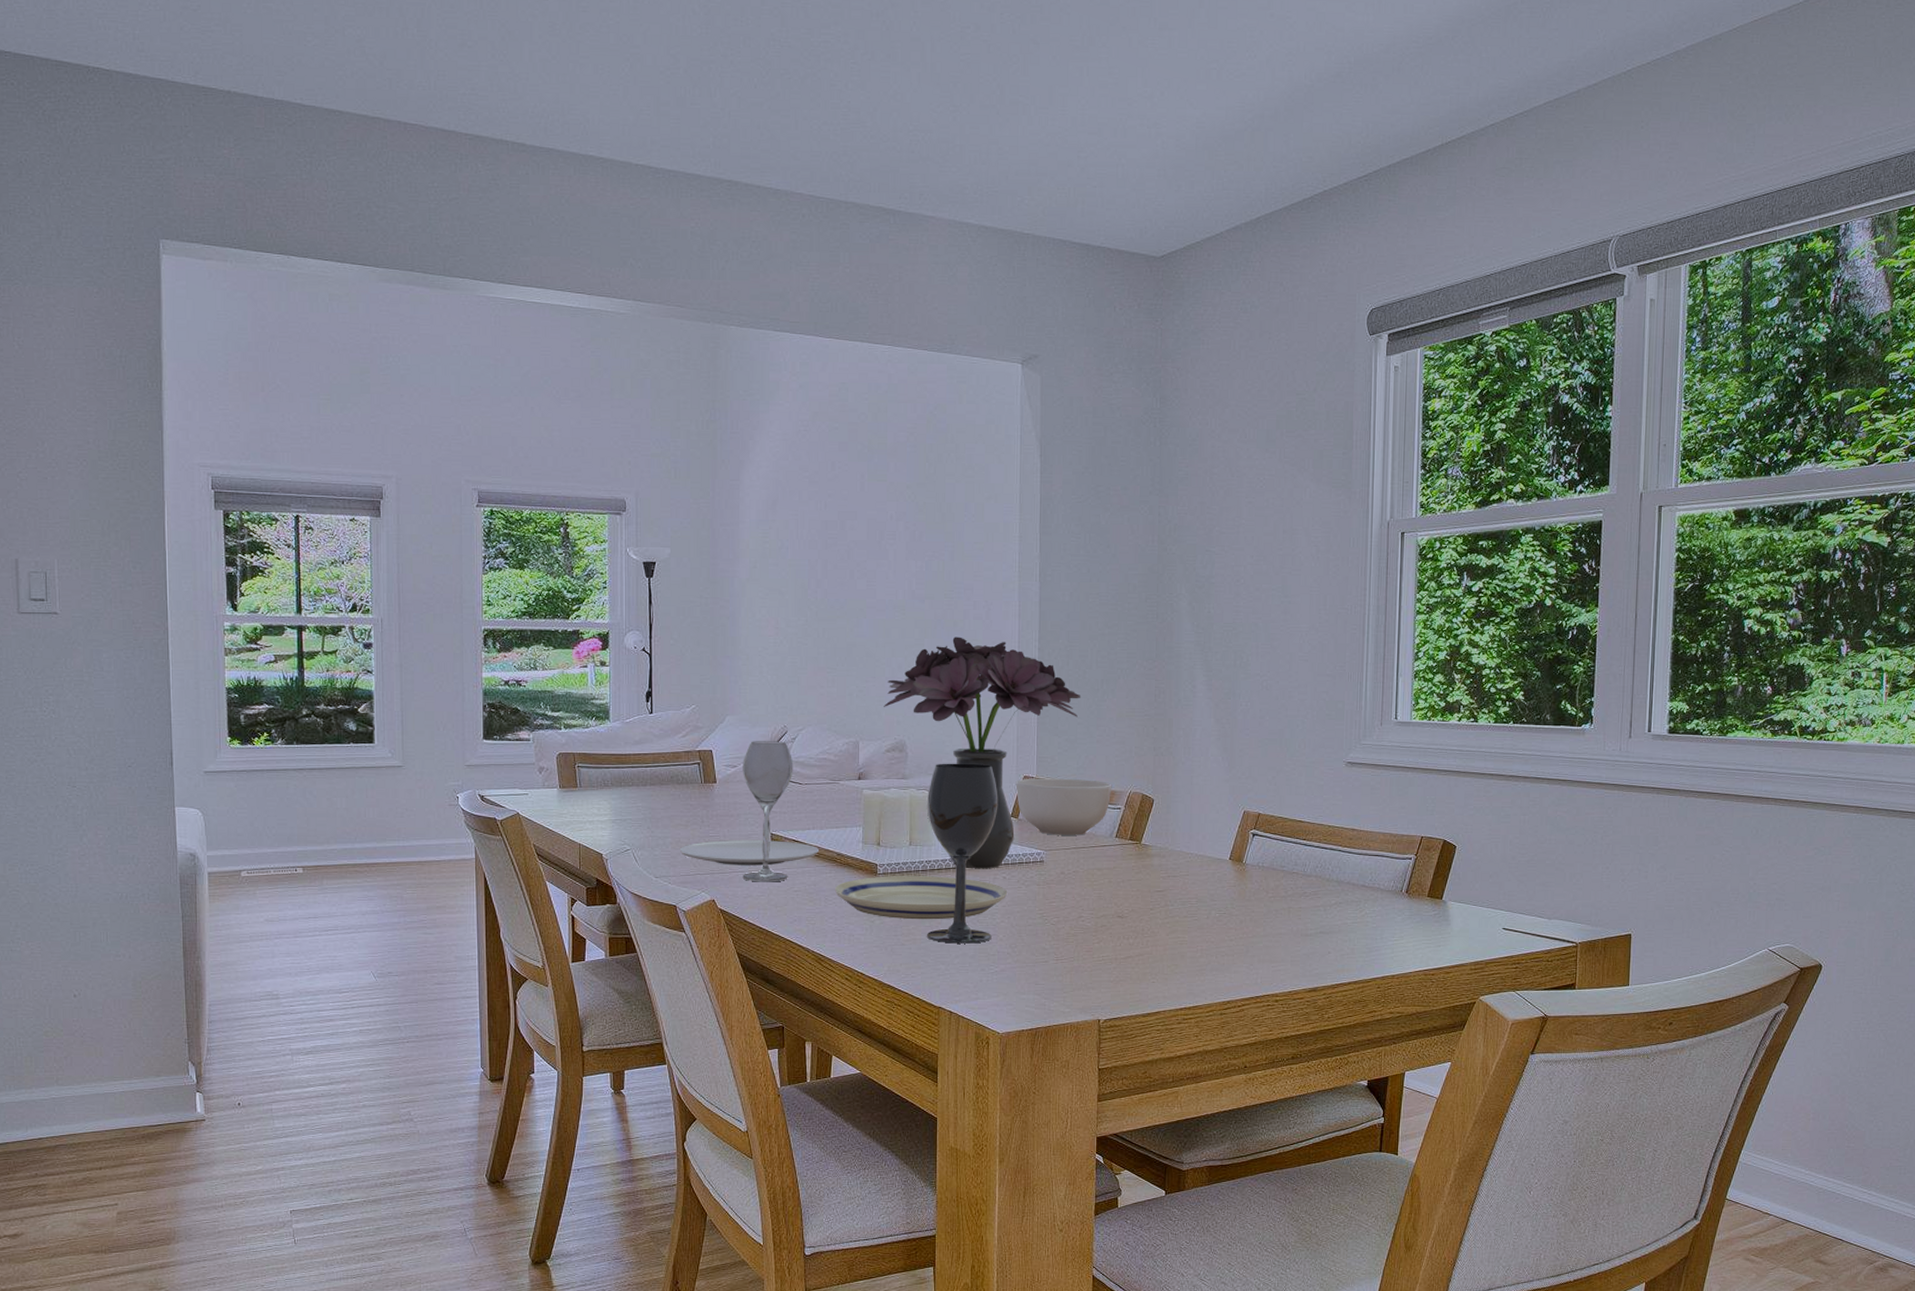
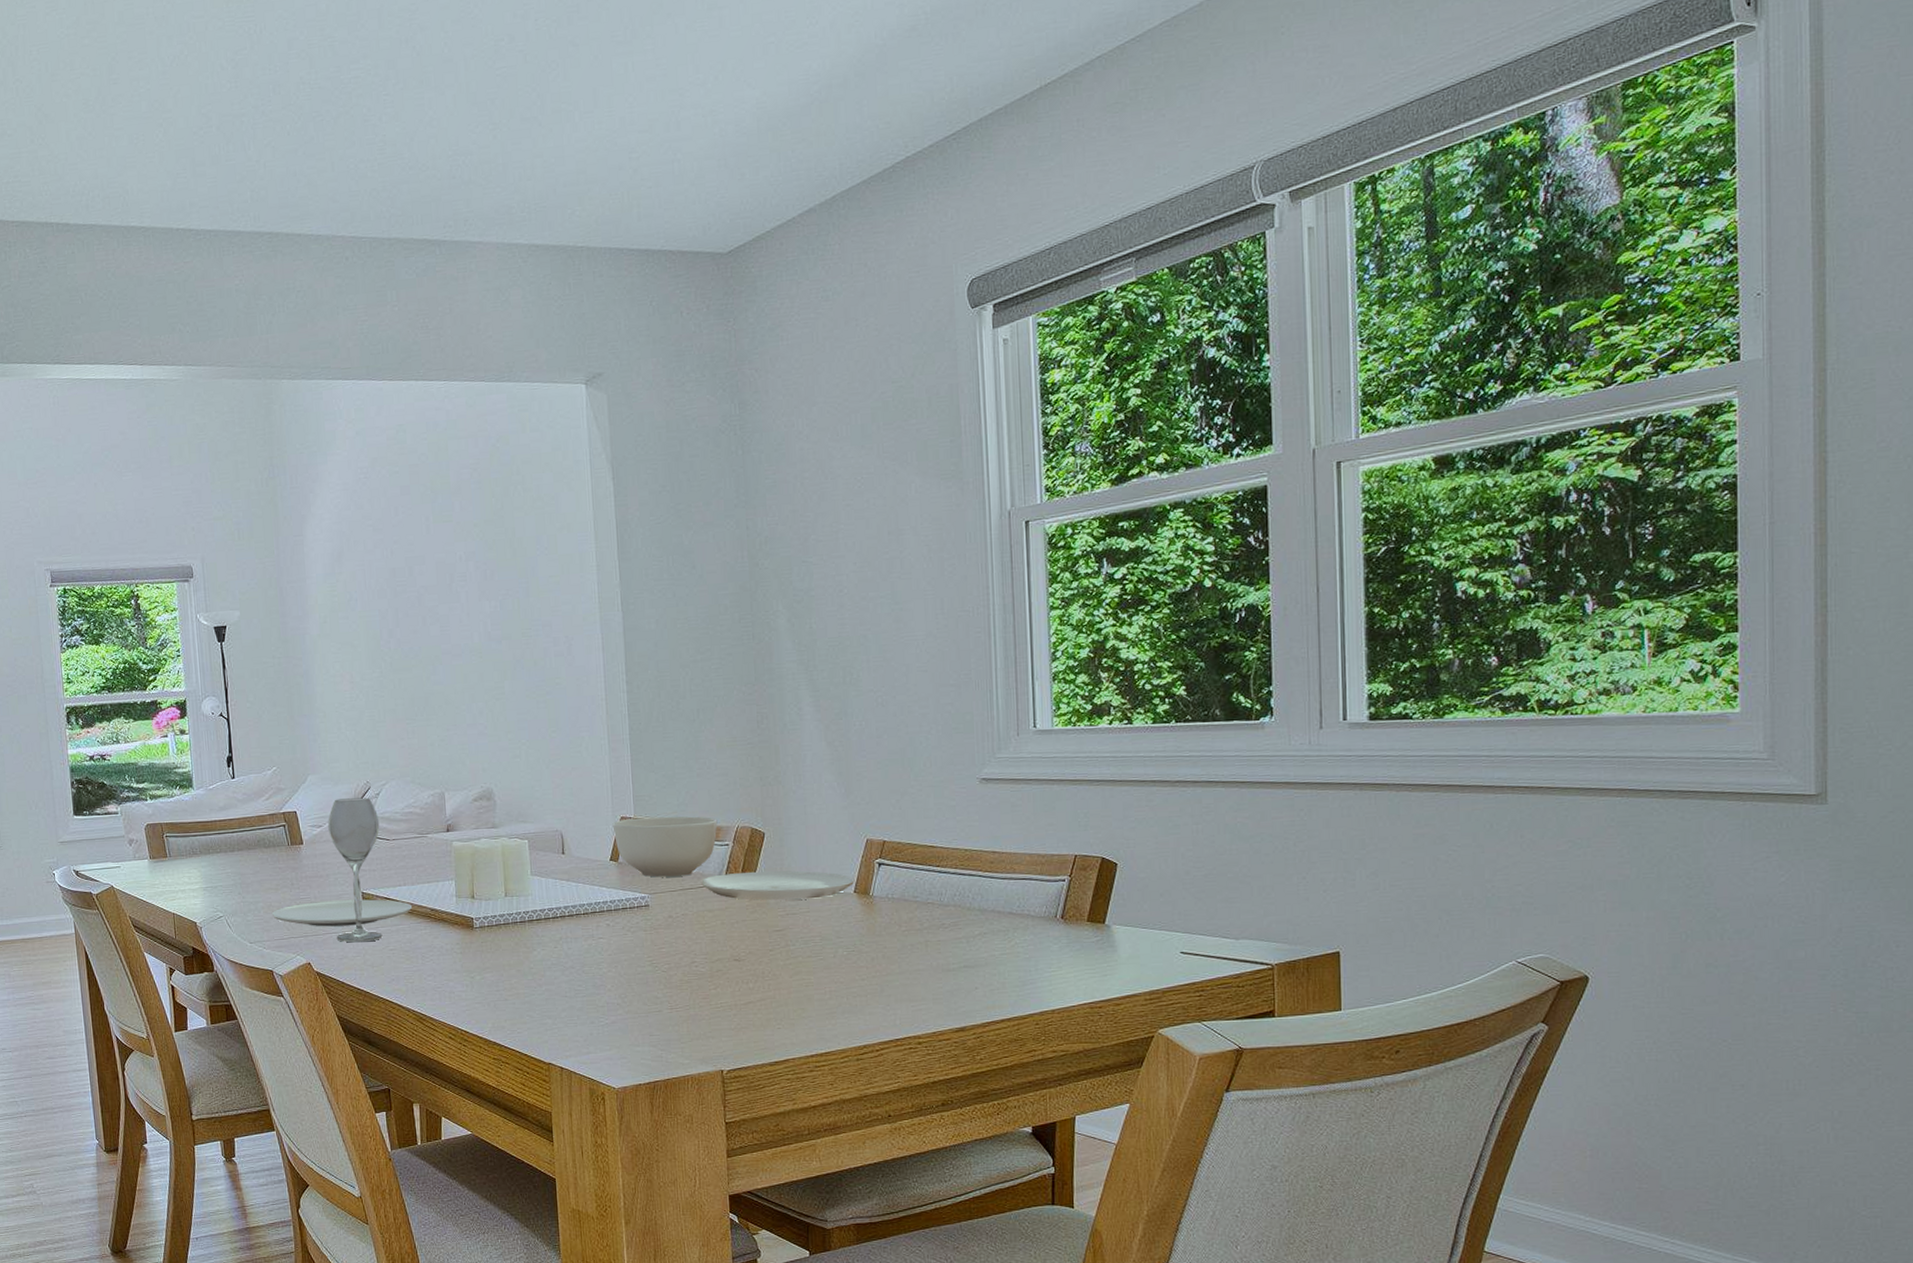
plate: present [835,876,1007,920] -> none [431,927,612,974]
flower arrangement: present [884,637,1082,868] -> none [467,676,677,917]
wine glass: present [926,763,998,944] -> none [520,807,599,997]
plate: none [1092,835,1231,863] -> present [700,870,855,901]

